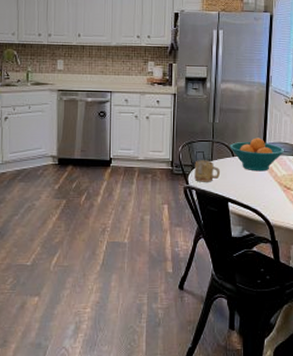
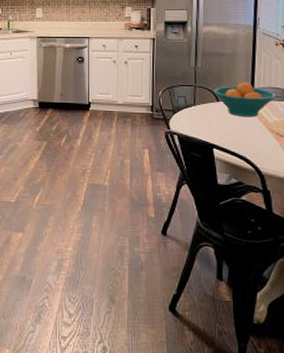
mug: present [195,160,221,182] -> none [176,105,204,128]

